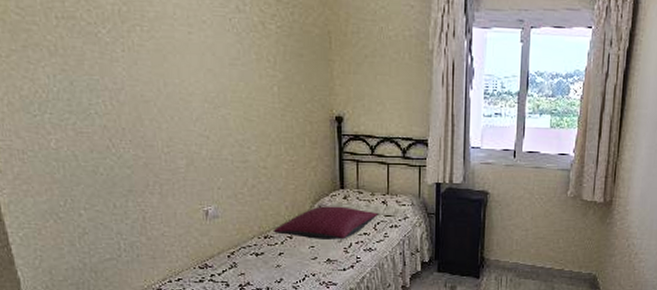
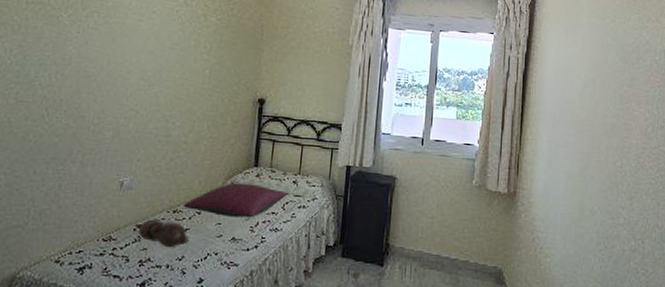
teddy bear: none [227,244,284,272] -> present [134,218,189,248]

